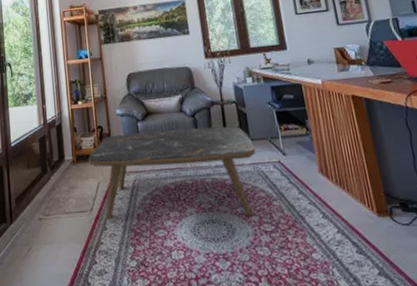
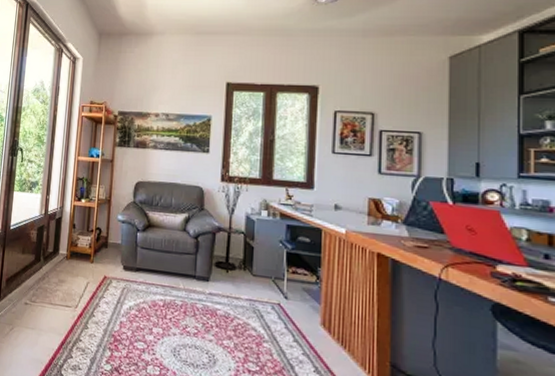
coffee table: present [88,126,256,219] -> none [81,239,256,352]

